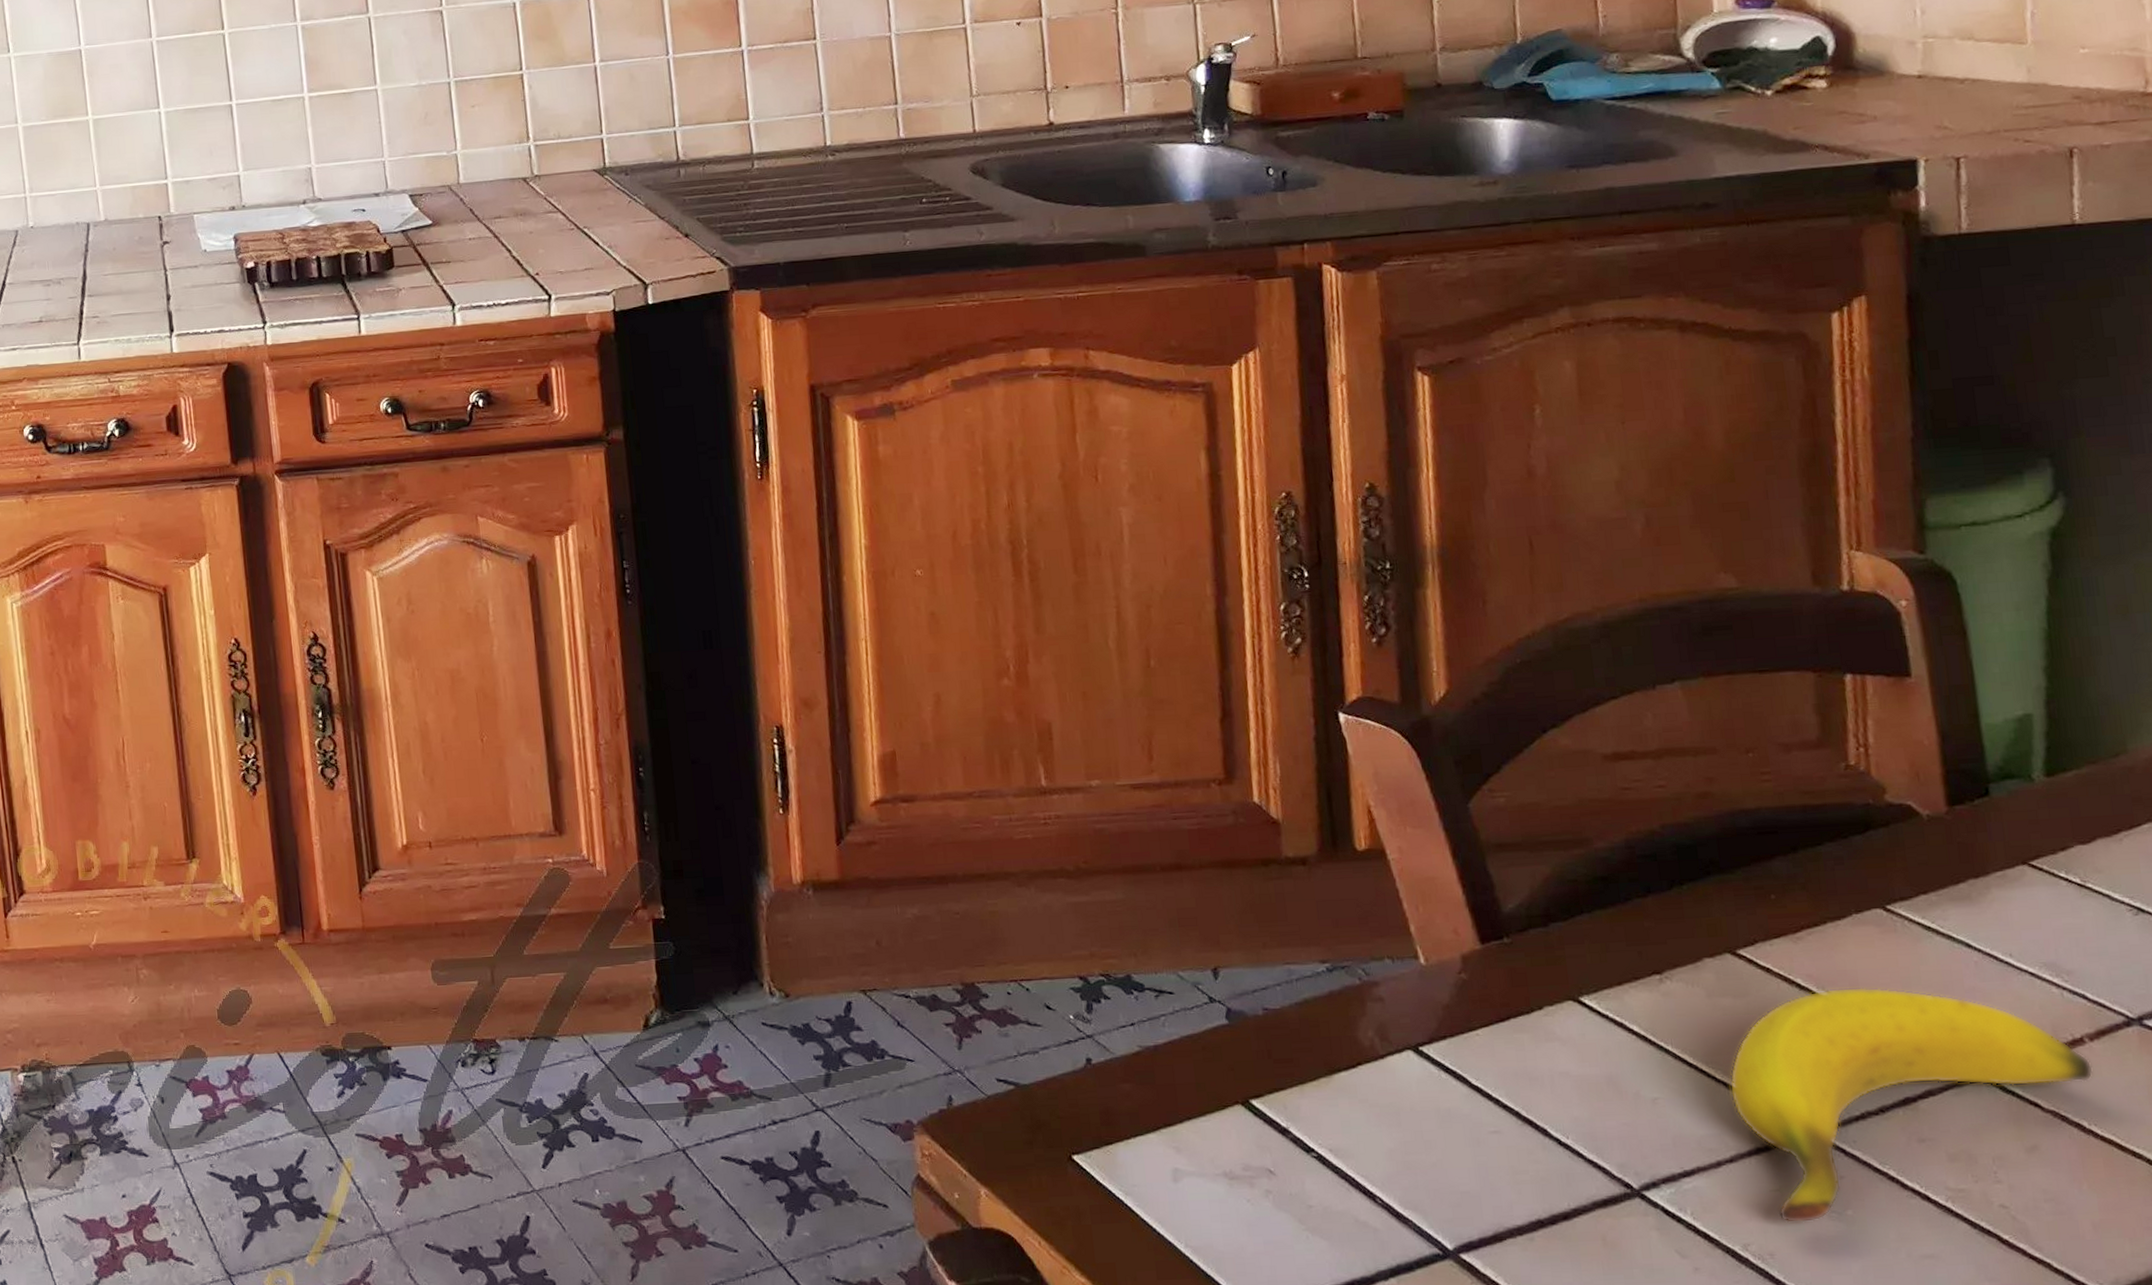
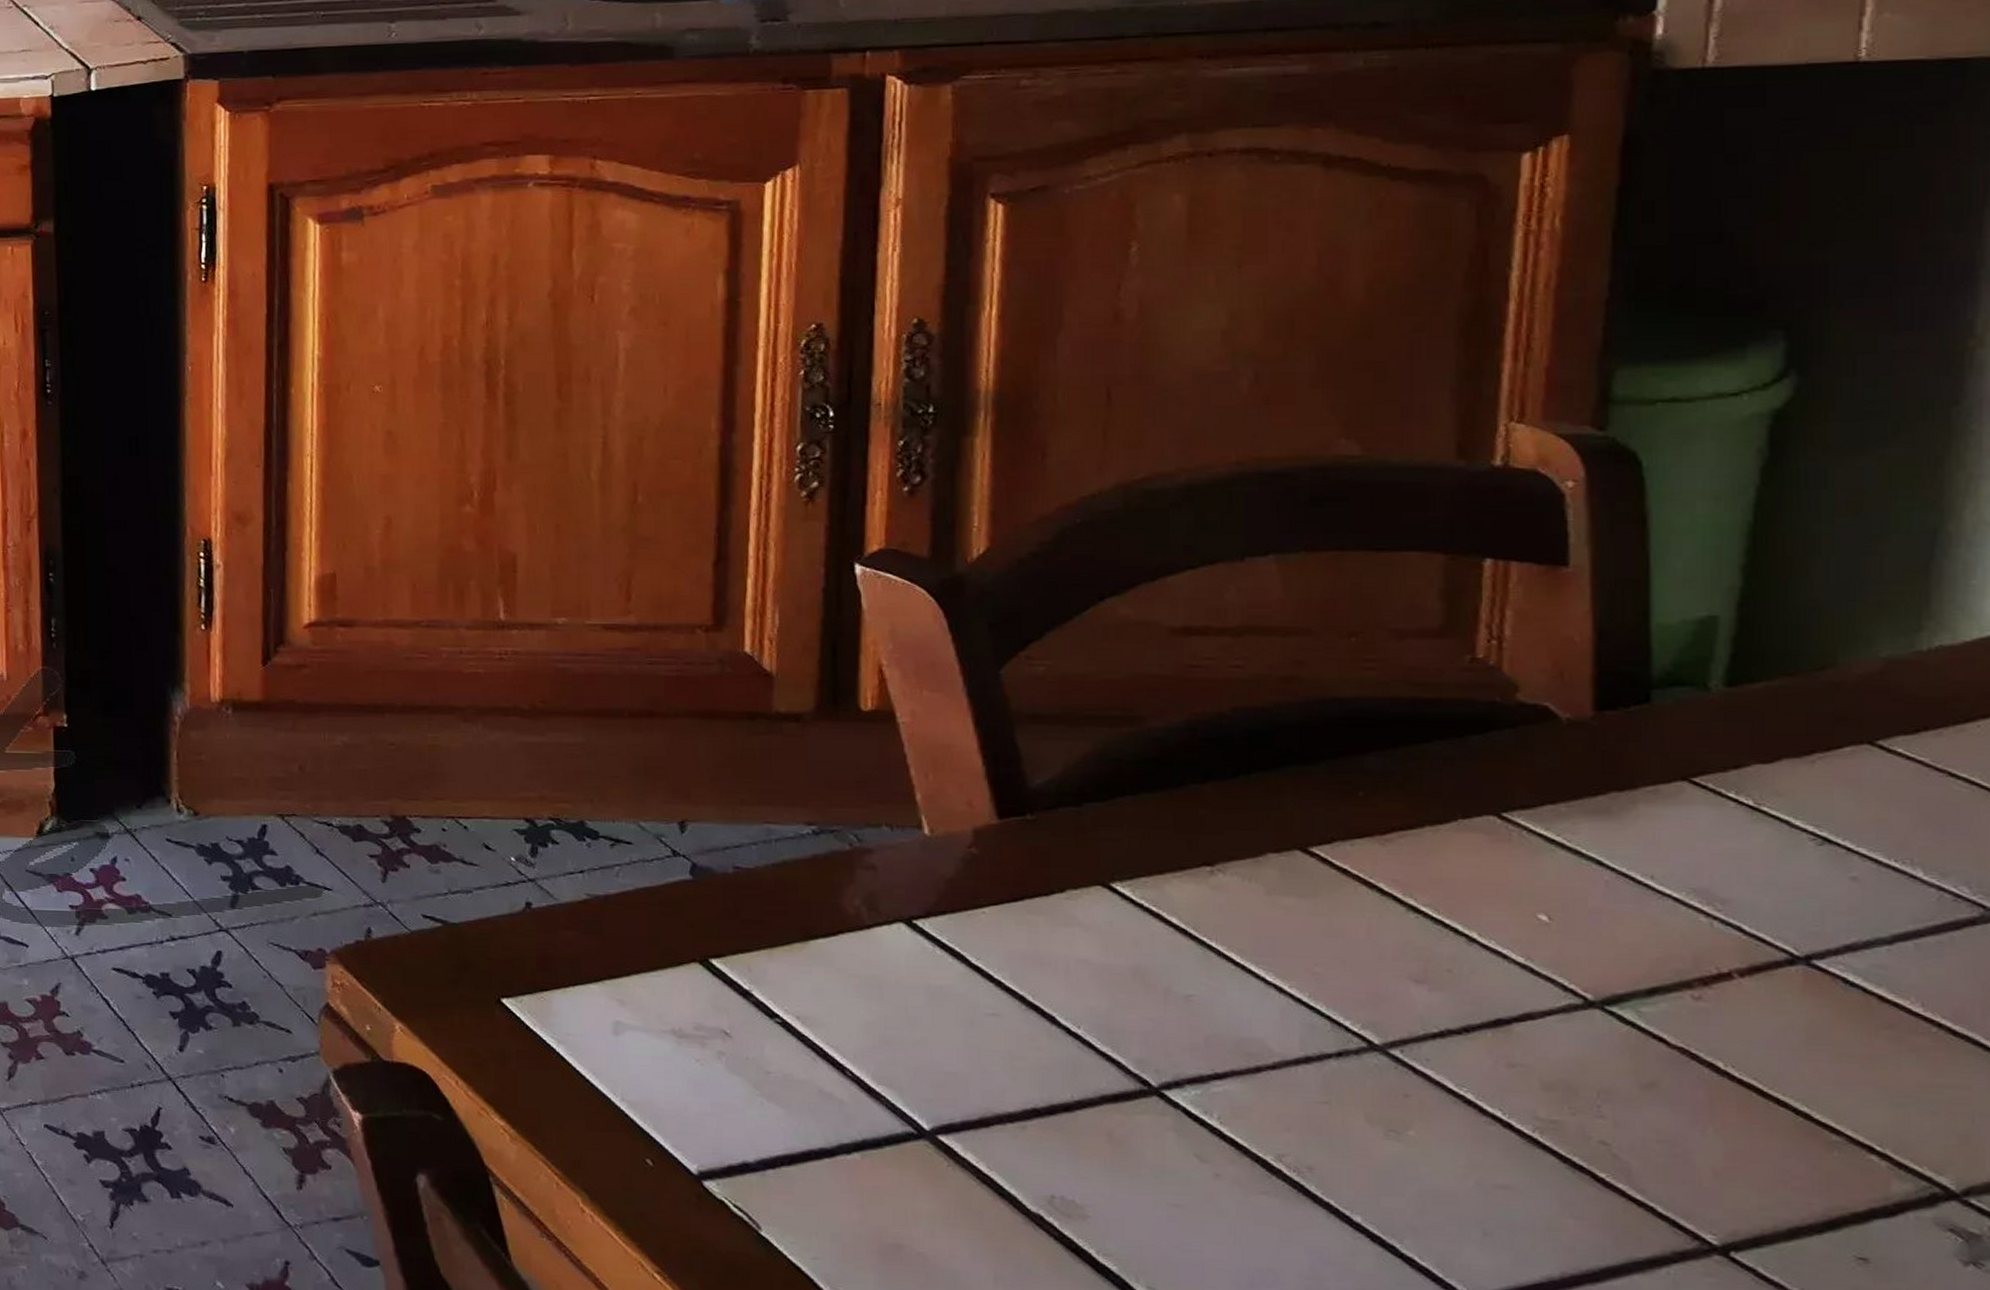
banana: present [1729,986,2093,1224] -> none [1281,896,1738,1140]

